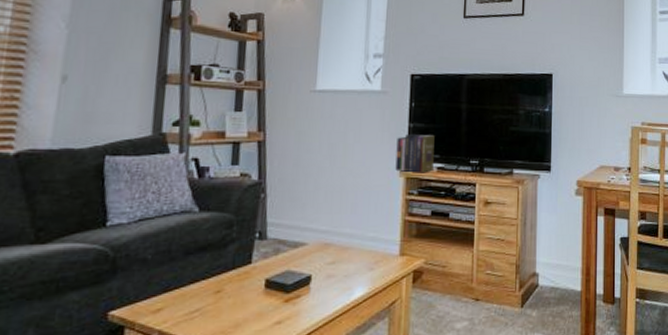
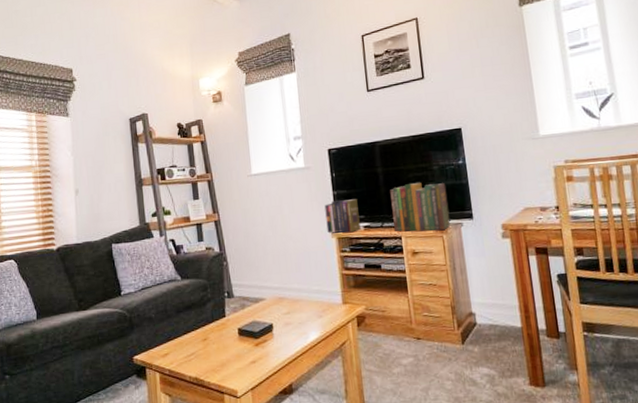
books: none [470,125,529,181] -> present [390,182,451,232]

